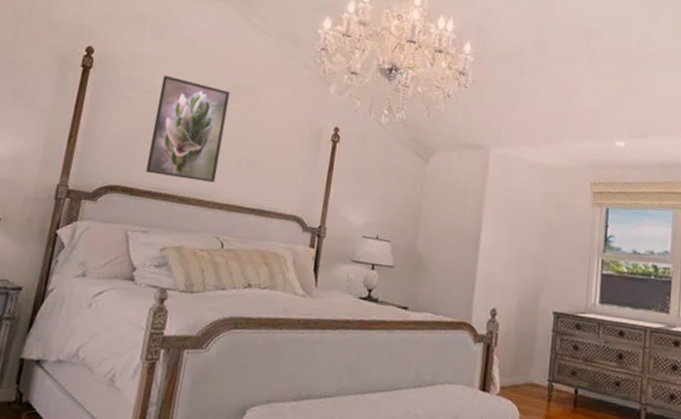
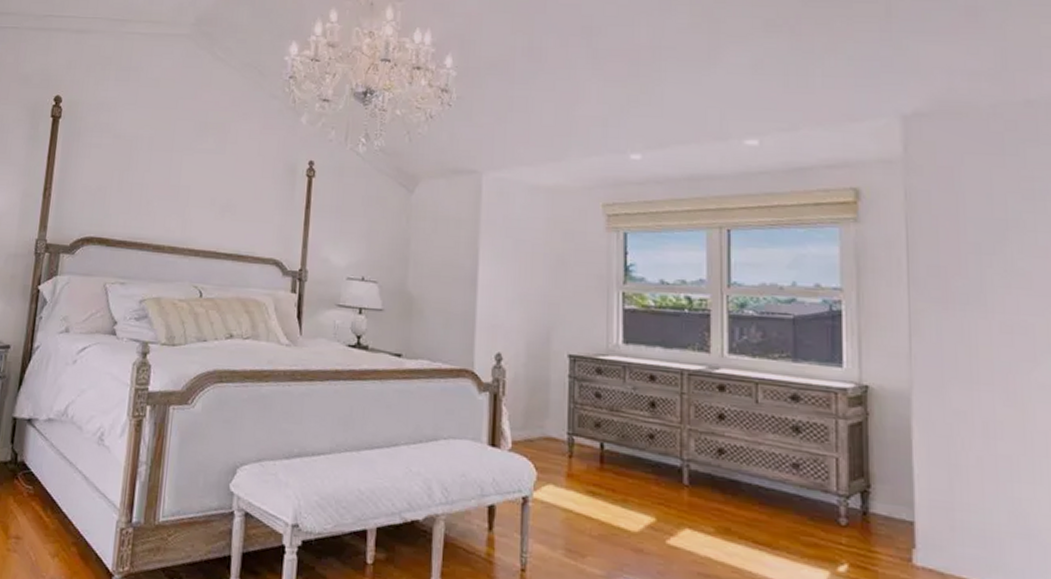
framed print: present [146,75,231,183] -> none [120,118,199,228]

